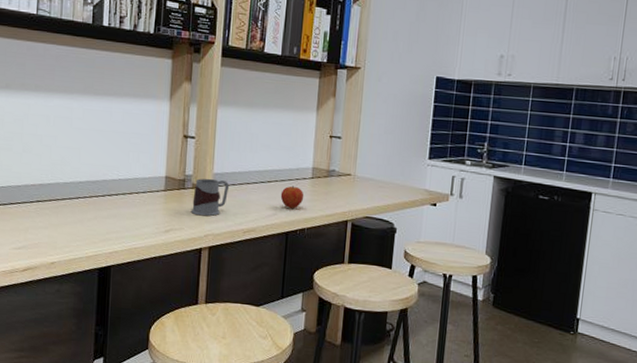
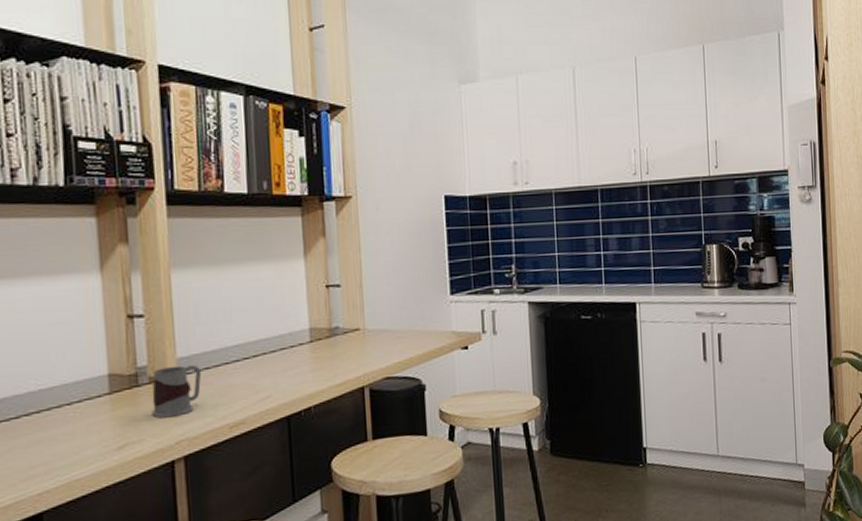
apple: present [280,186,304,209] -> none [272,356,304,385]

